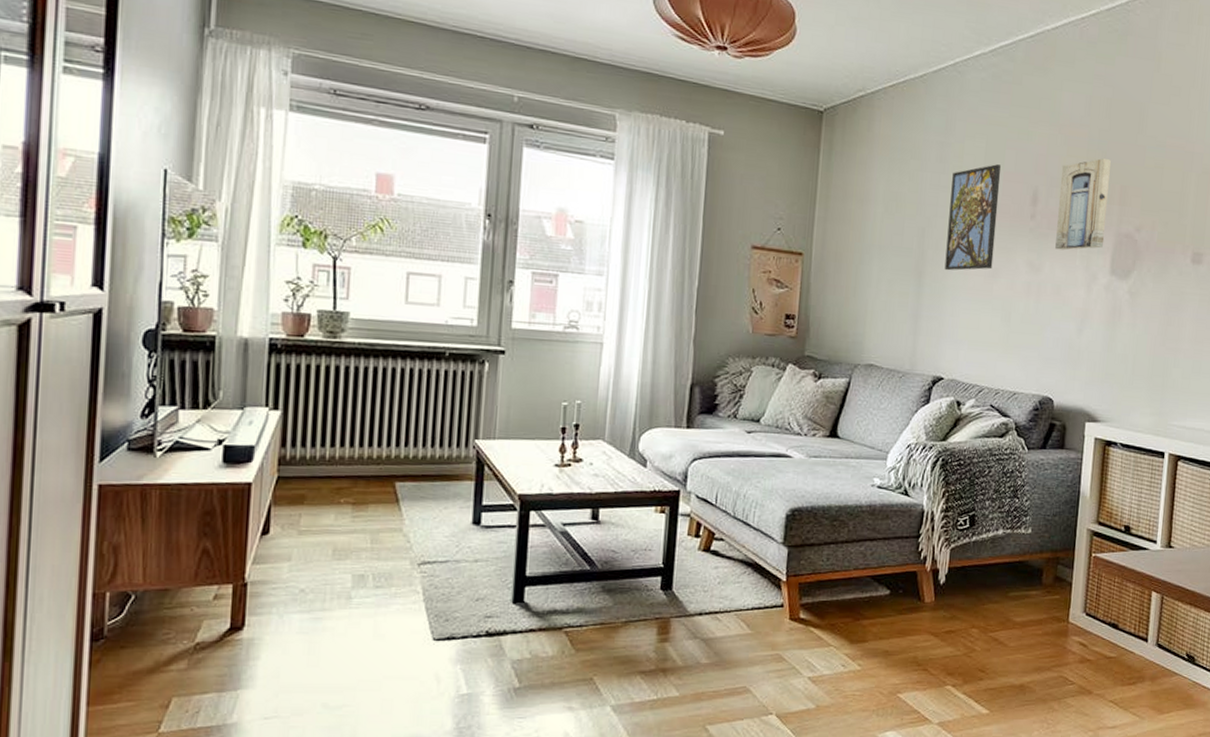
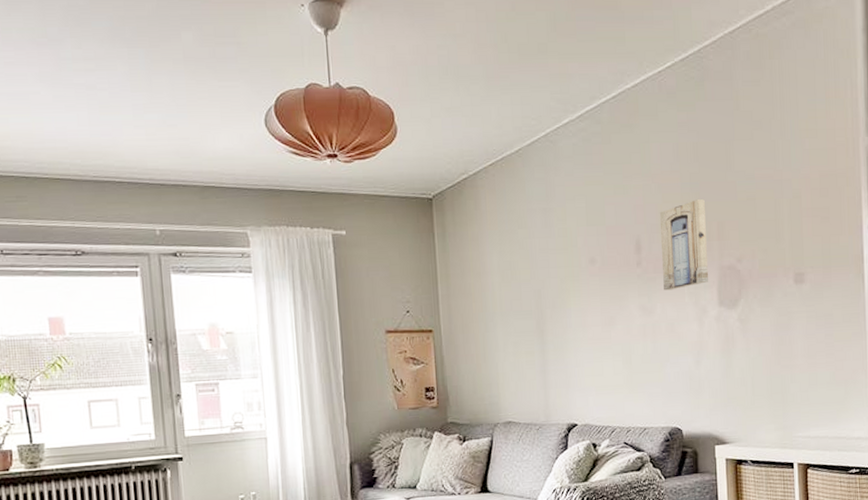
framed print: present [944,164,1002,271] -> none [559,221,608,326]

